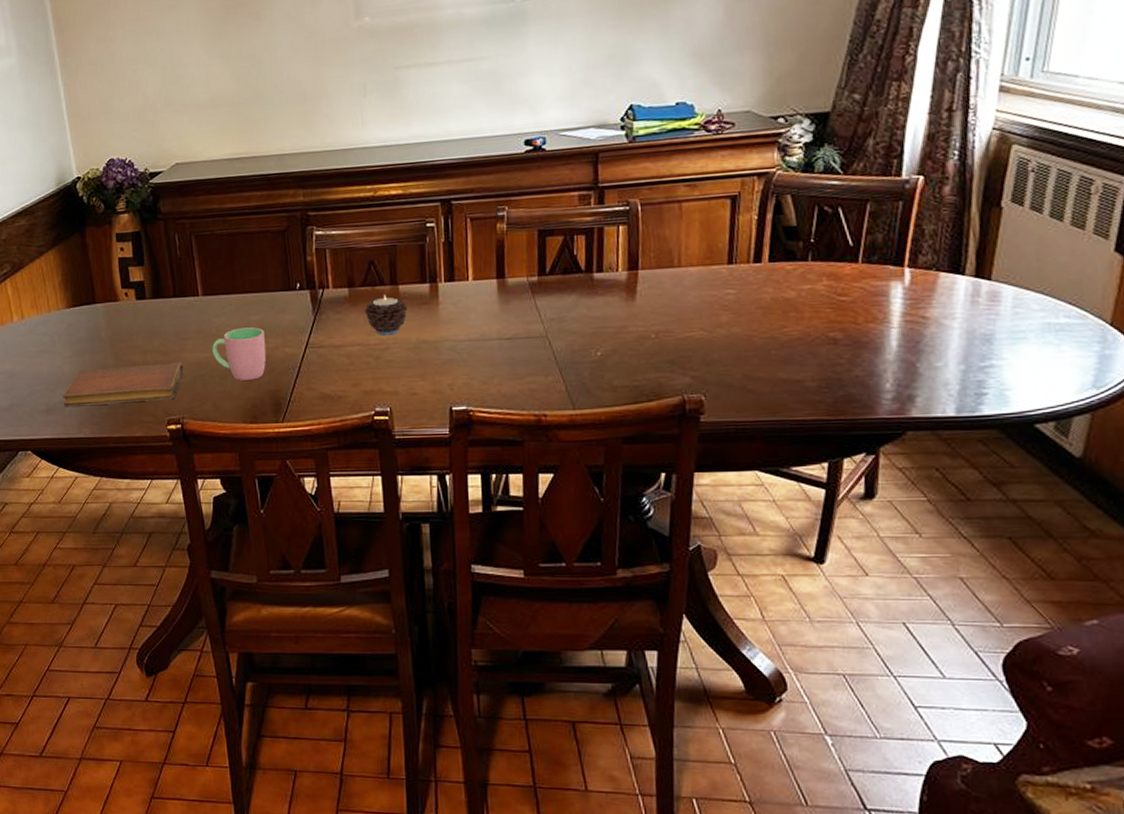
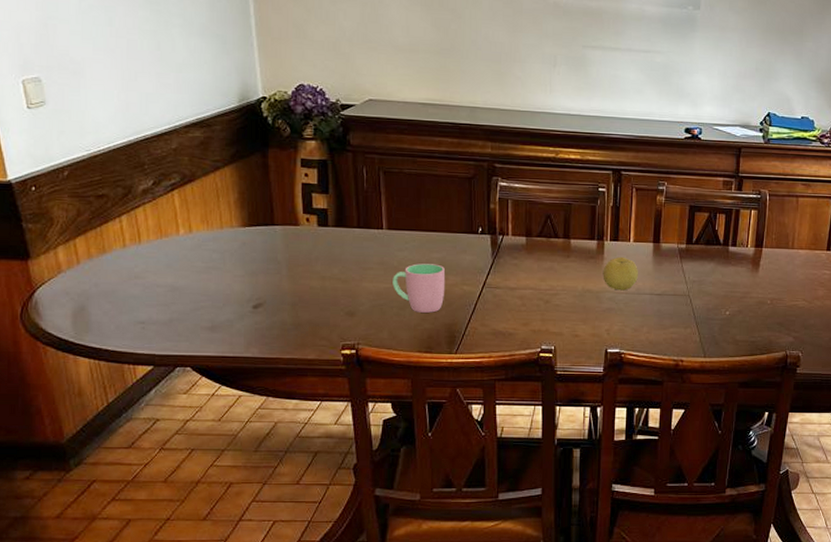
notebook: present [63,362,184,407] -> none [231,290,362,326]
candle: present [364,295,408,336] -> none [539,247,577,283]
fruit: none [439,298,482,338] -> present [602,256,638,291]

